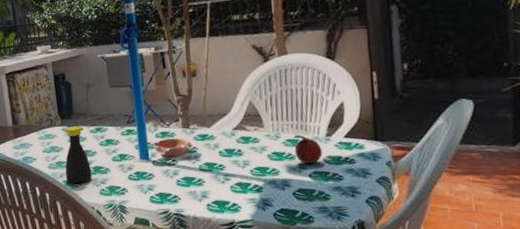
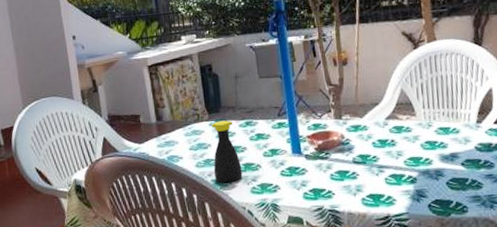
fruit: present [293,134,322,164] -> none [445,122,474,153]

